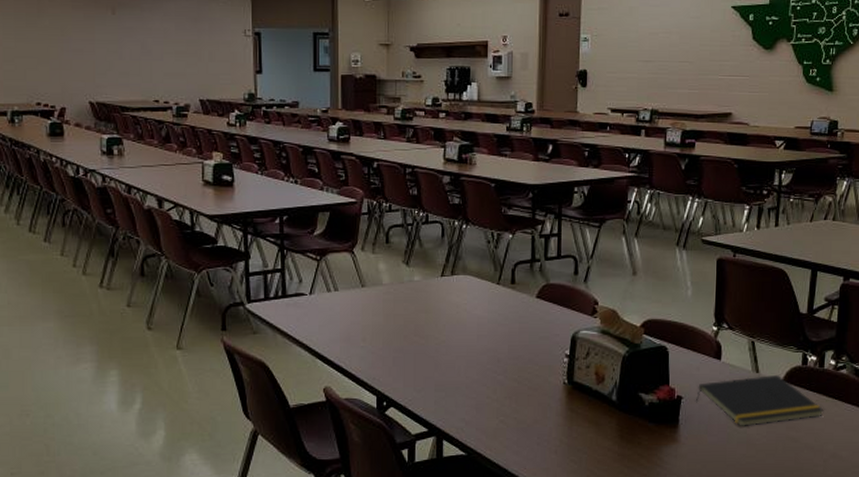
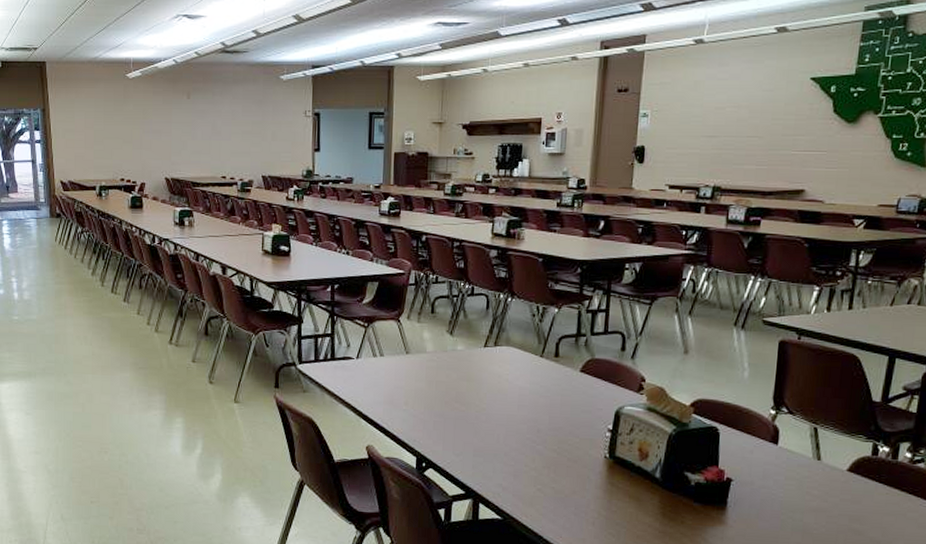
notepad: present [696,375,824,426] -> none [747,463,895,514]

